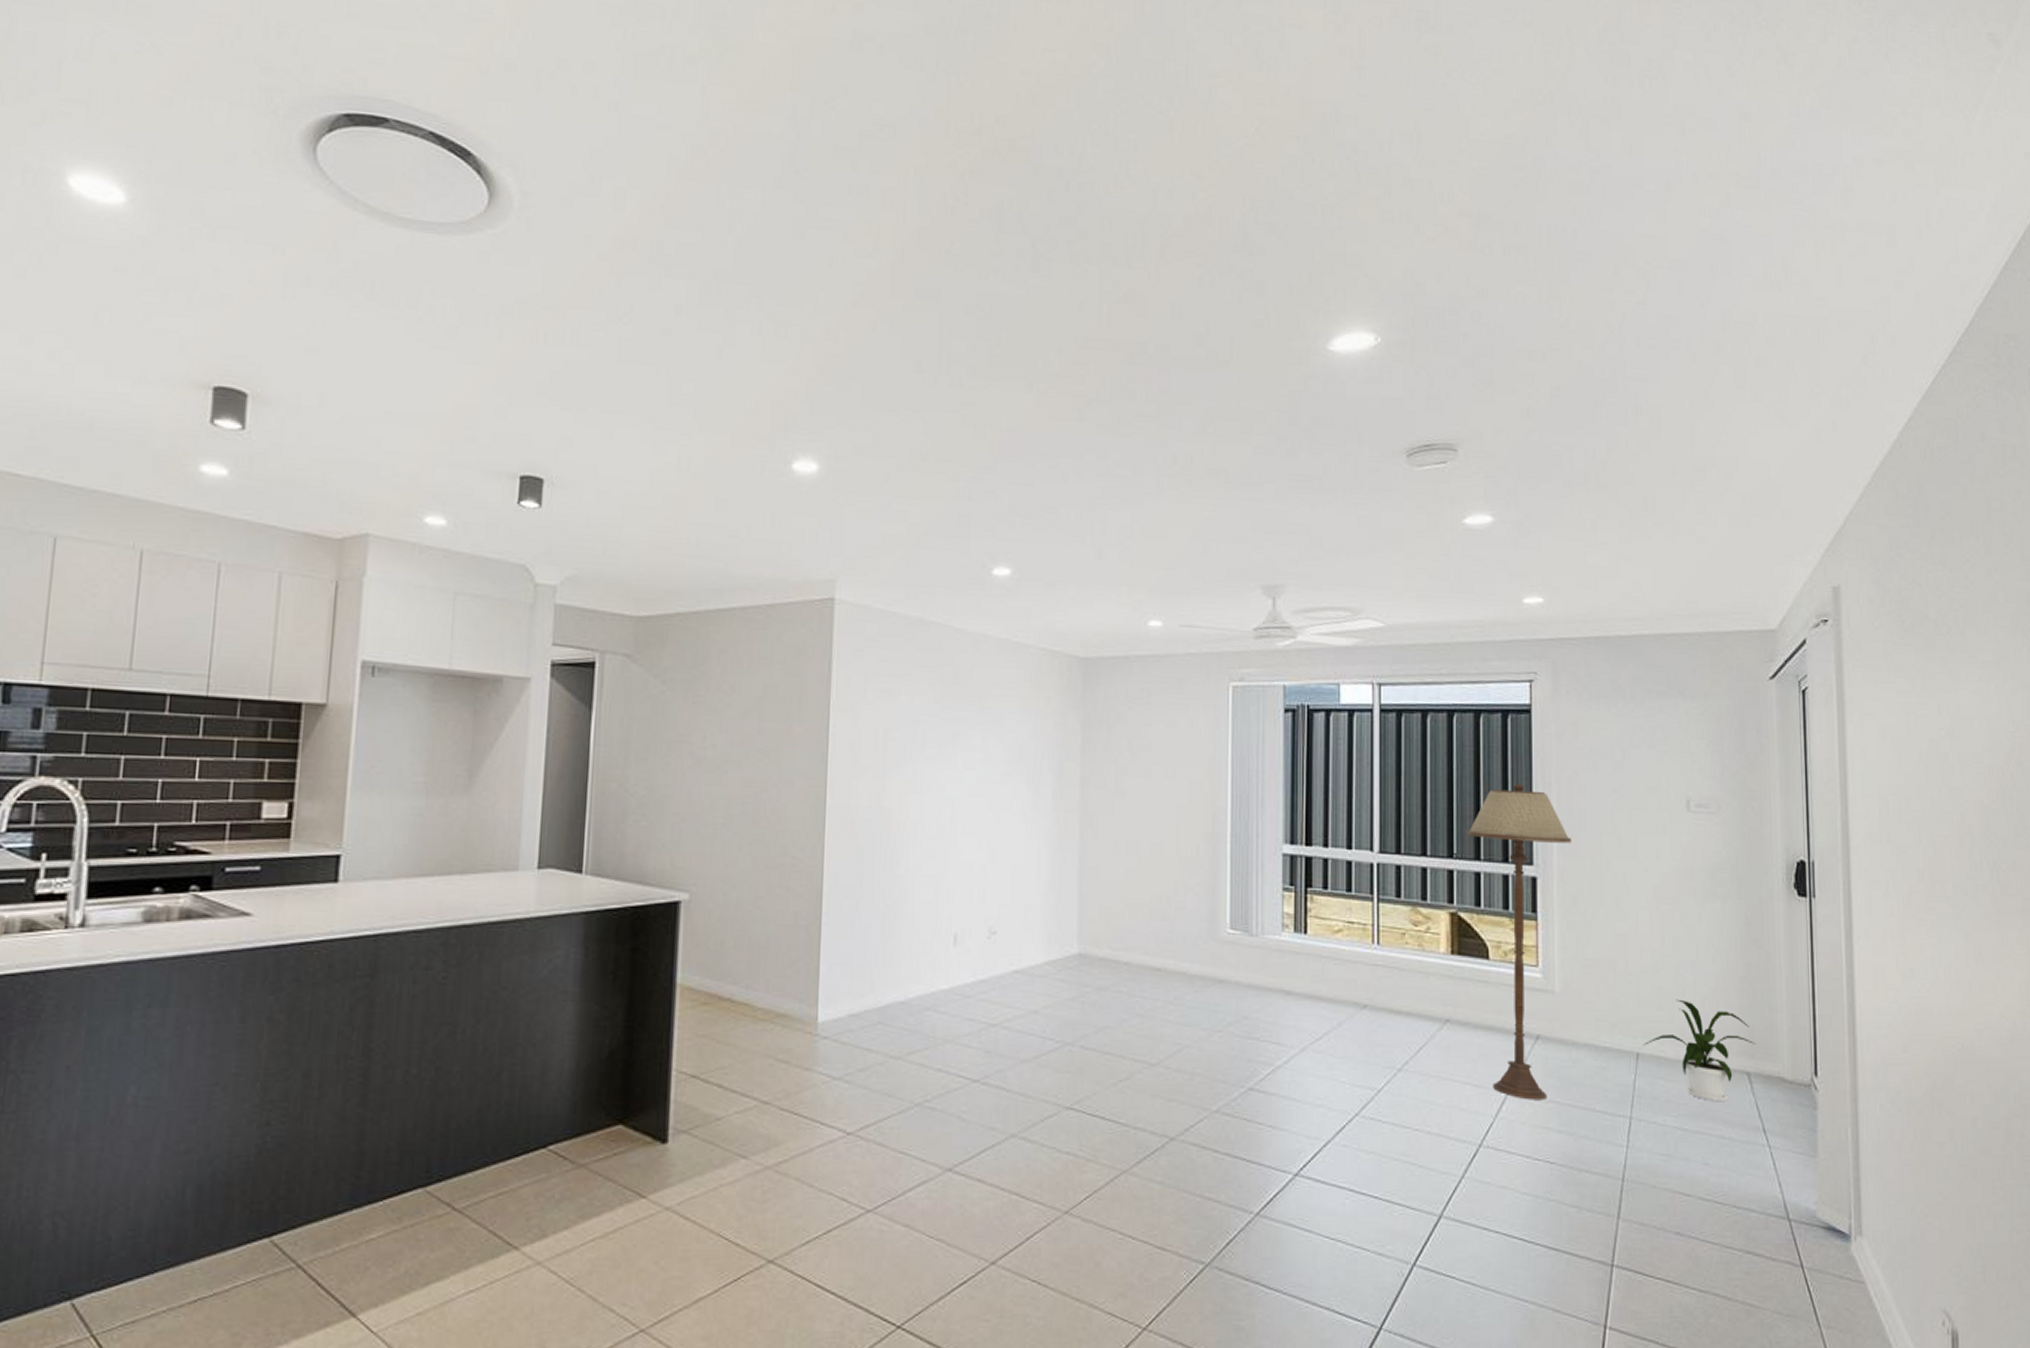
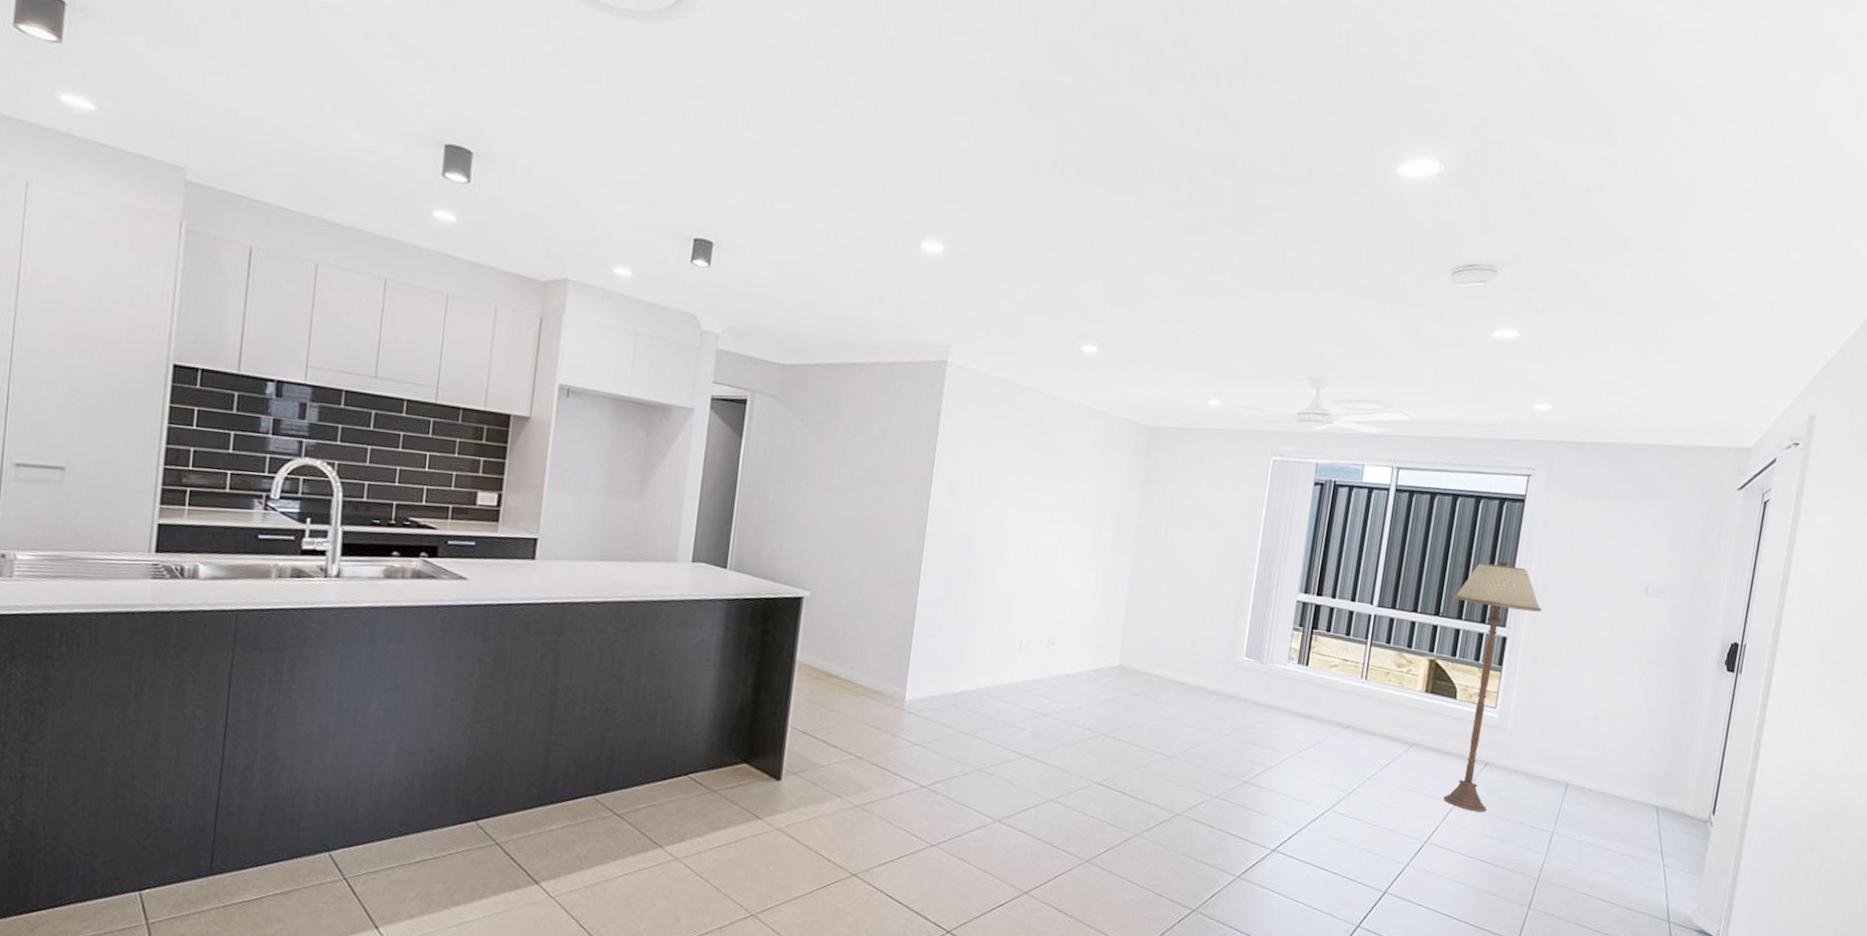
house plant: present [1642,999,1756,1101] -> none [1573,744,1668,827]

